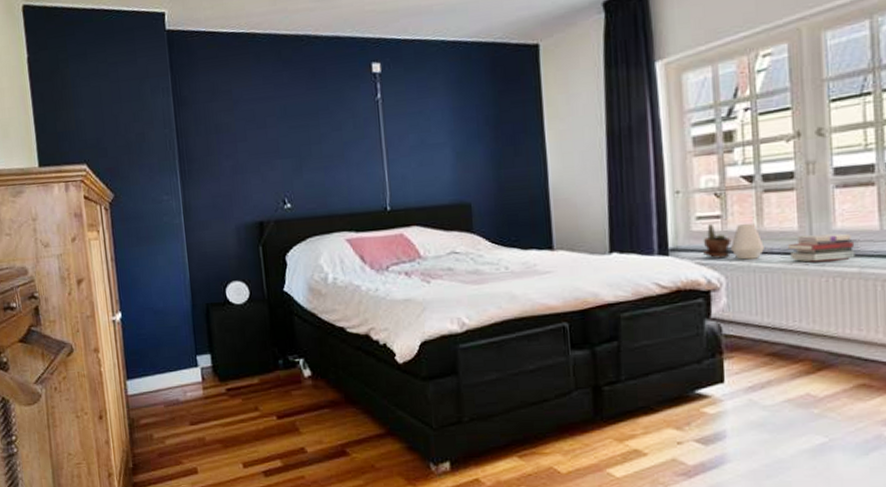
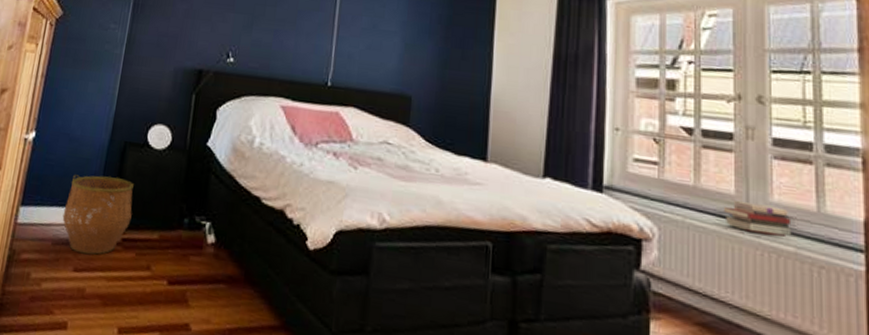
basket: none [166,337,230,409] -> present [62,175,134,255]
potted plant: present [703,223,732,259] -> none [638,168,667,208]
vase: present [730,224,764,260] -> none [665,176,700,216]

